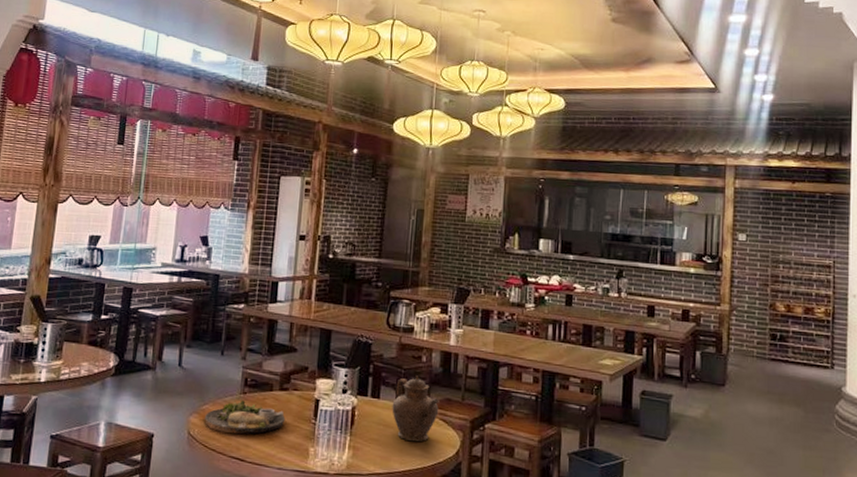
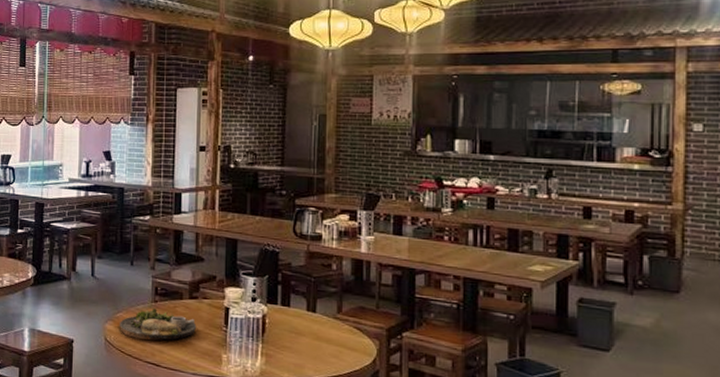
teapot: present [392,376,439,442] -> none [303,284,353,350]

